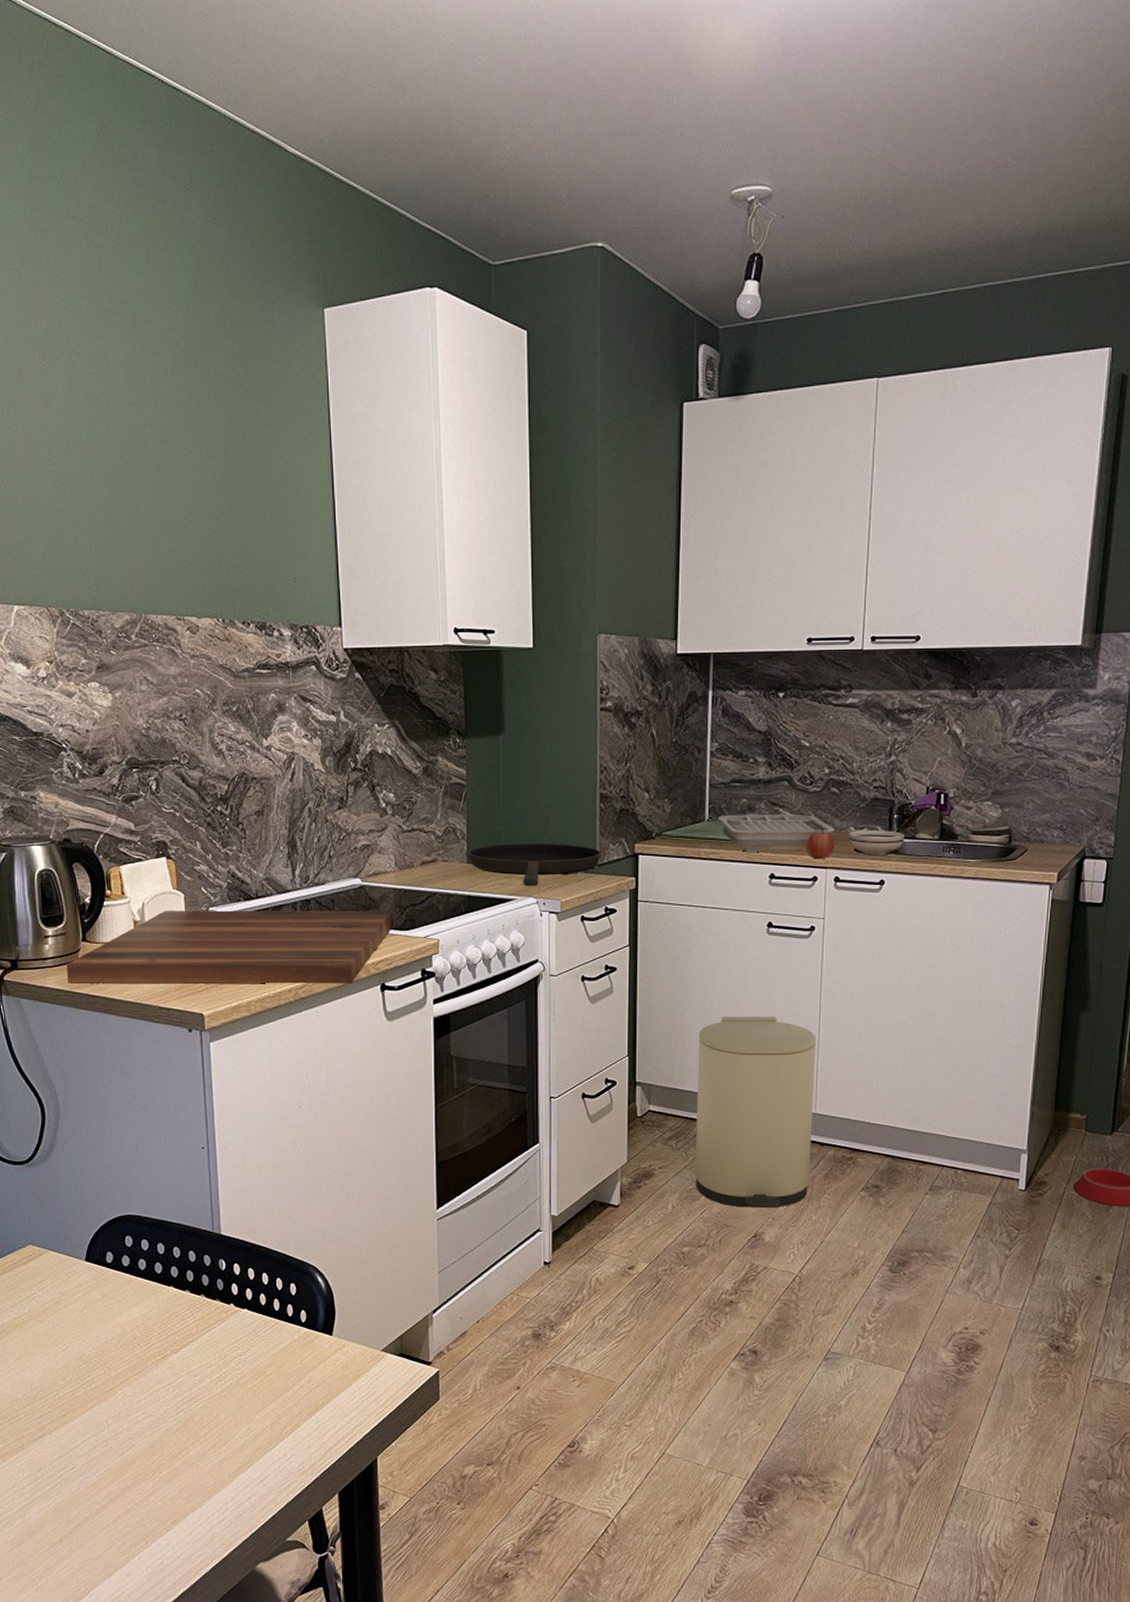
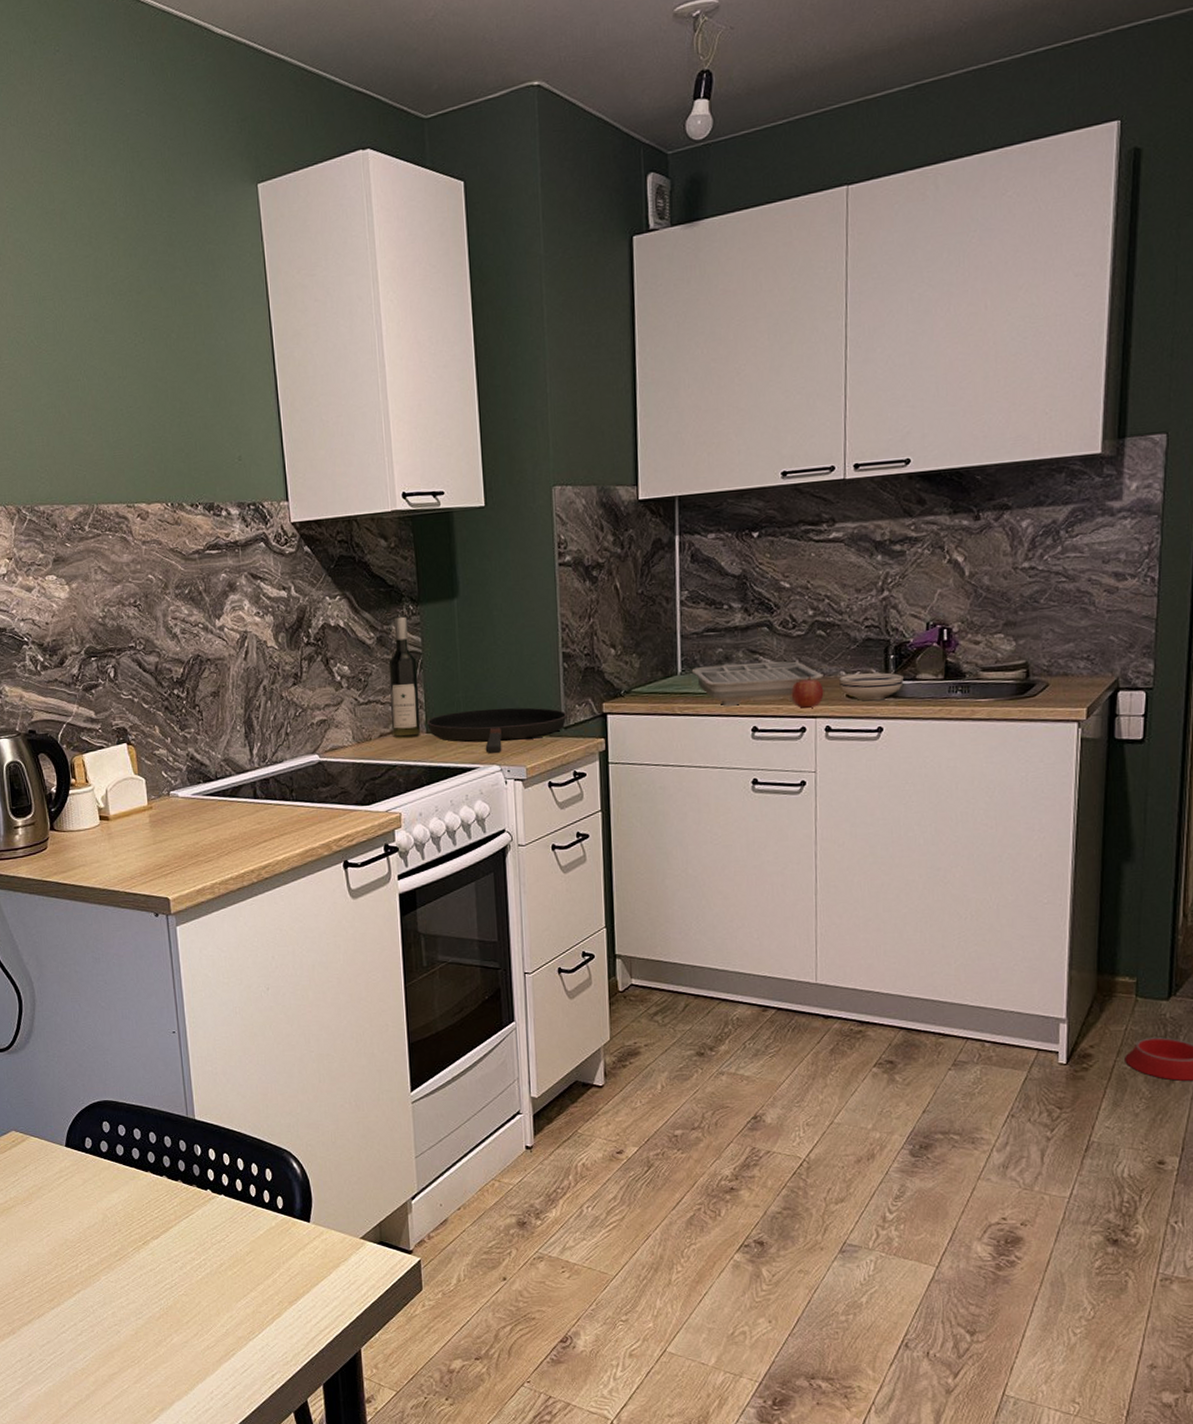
cutting board: present [66,910,393,984] -> none [35,786,354,873]
bottle: none [433,749,462,868] -> present [388,616,420,739]
pedal bin: present [695,1016,817,1208] -> none [681,880,814,1087]

